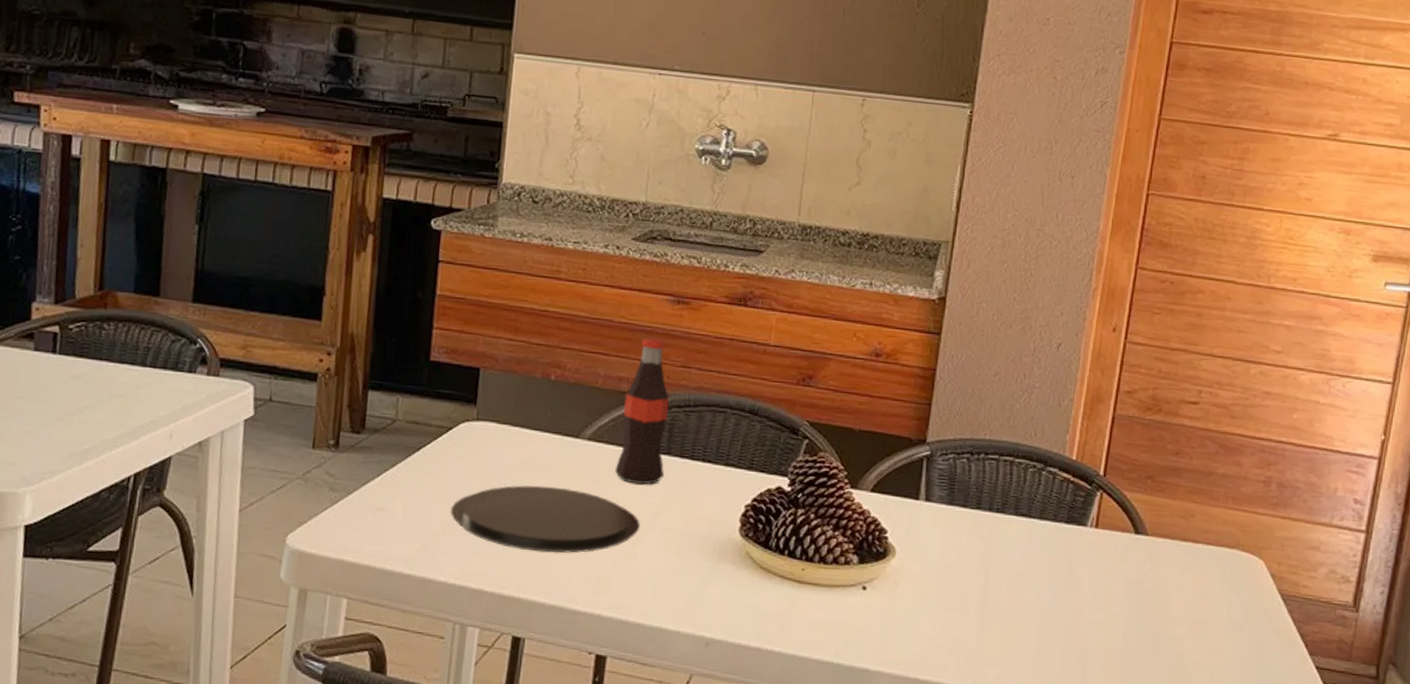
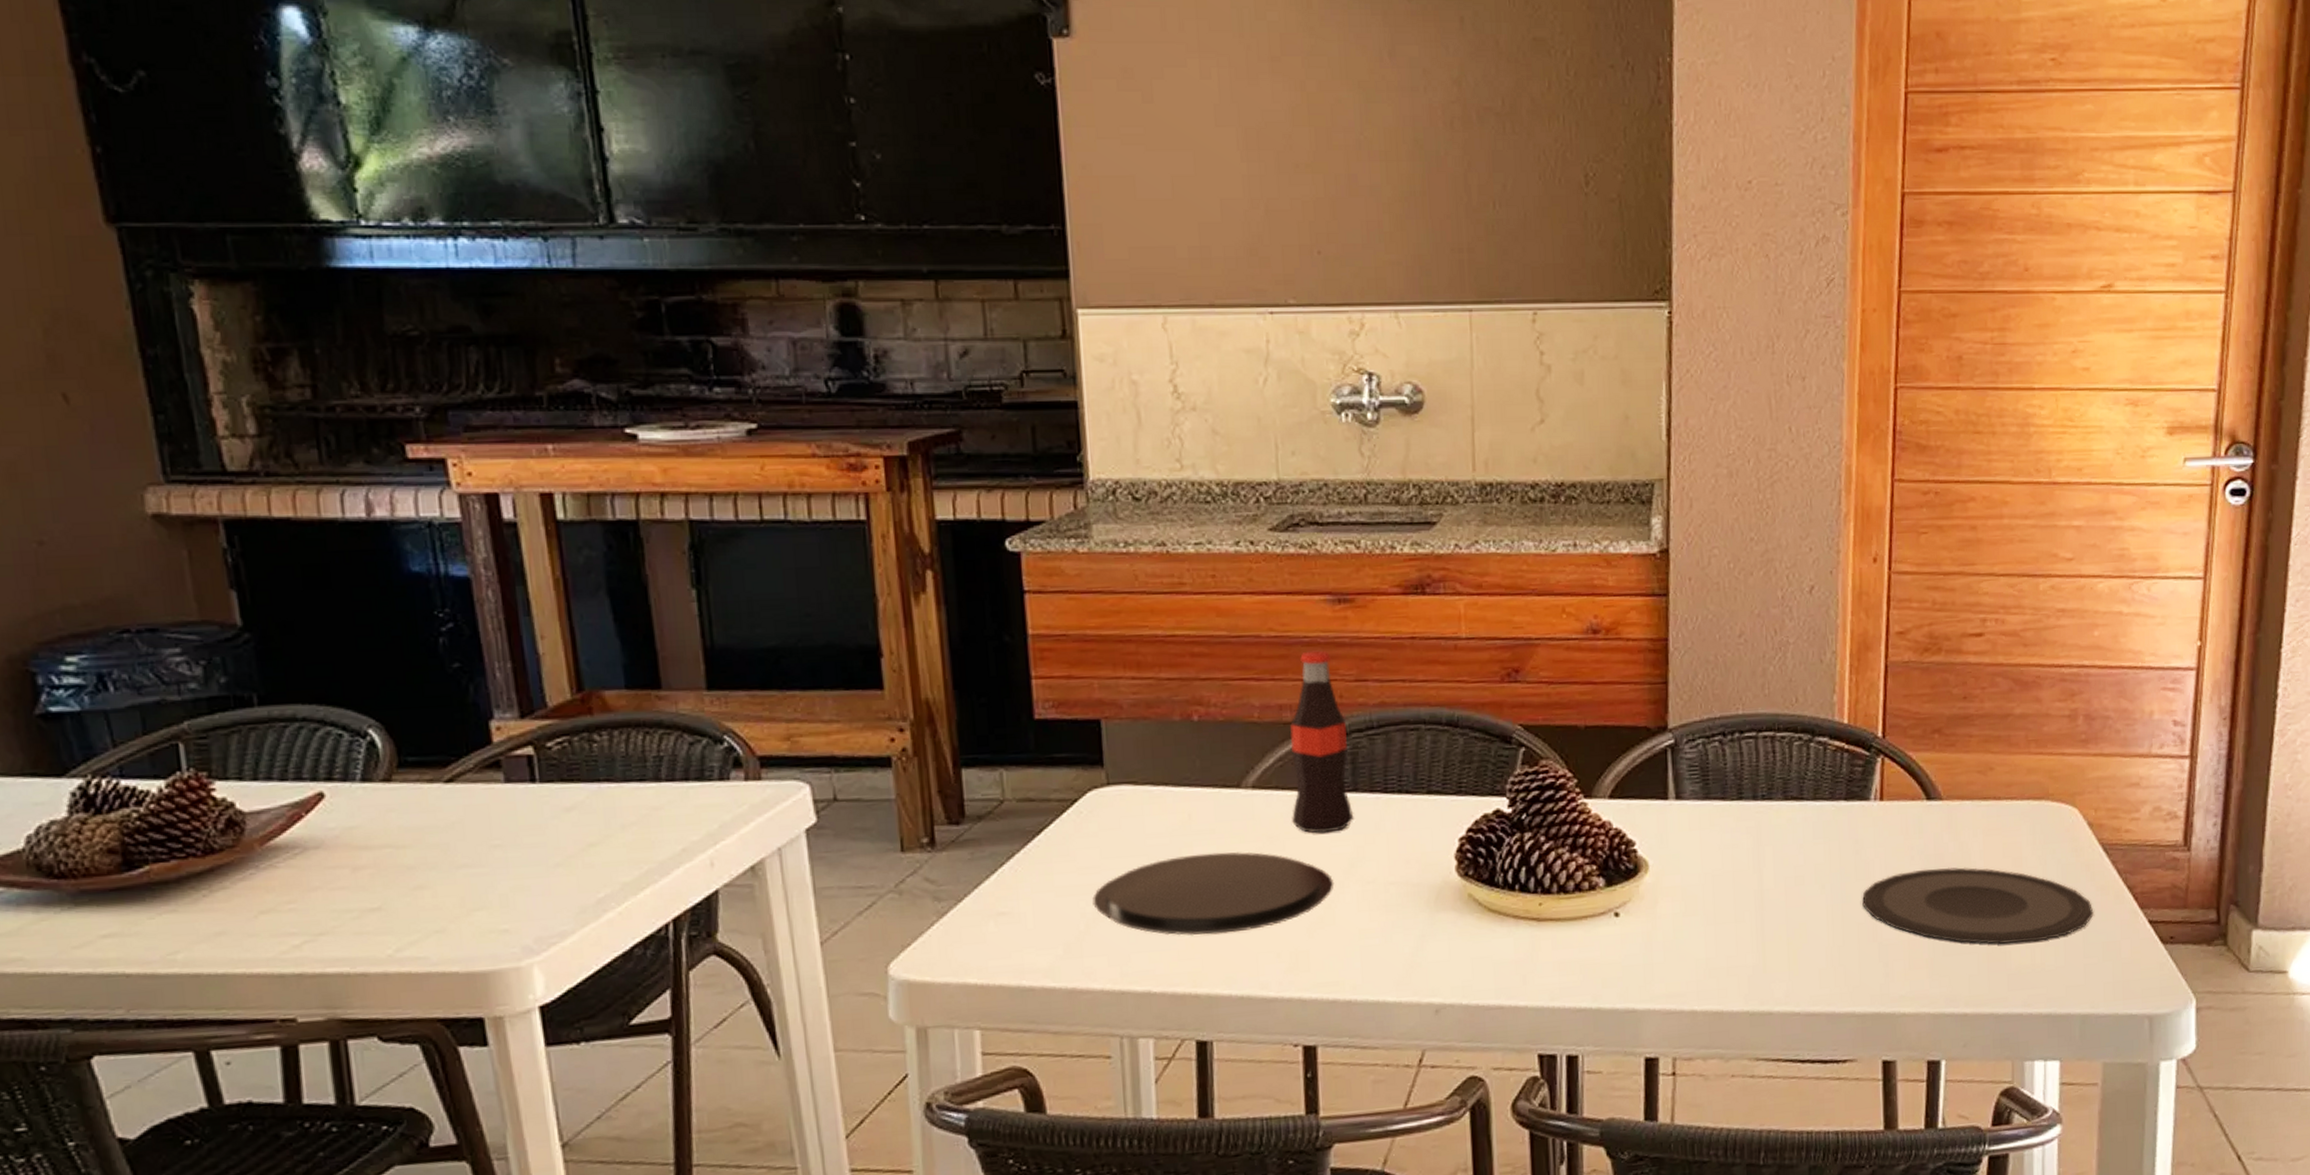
plate: none [1070,591,1268,669] -> present [1862,867,2094,944]

